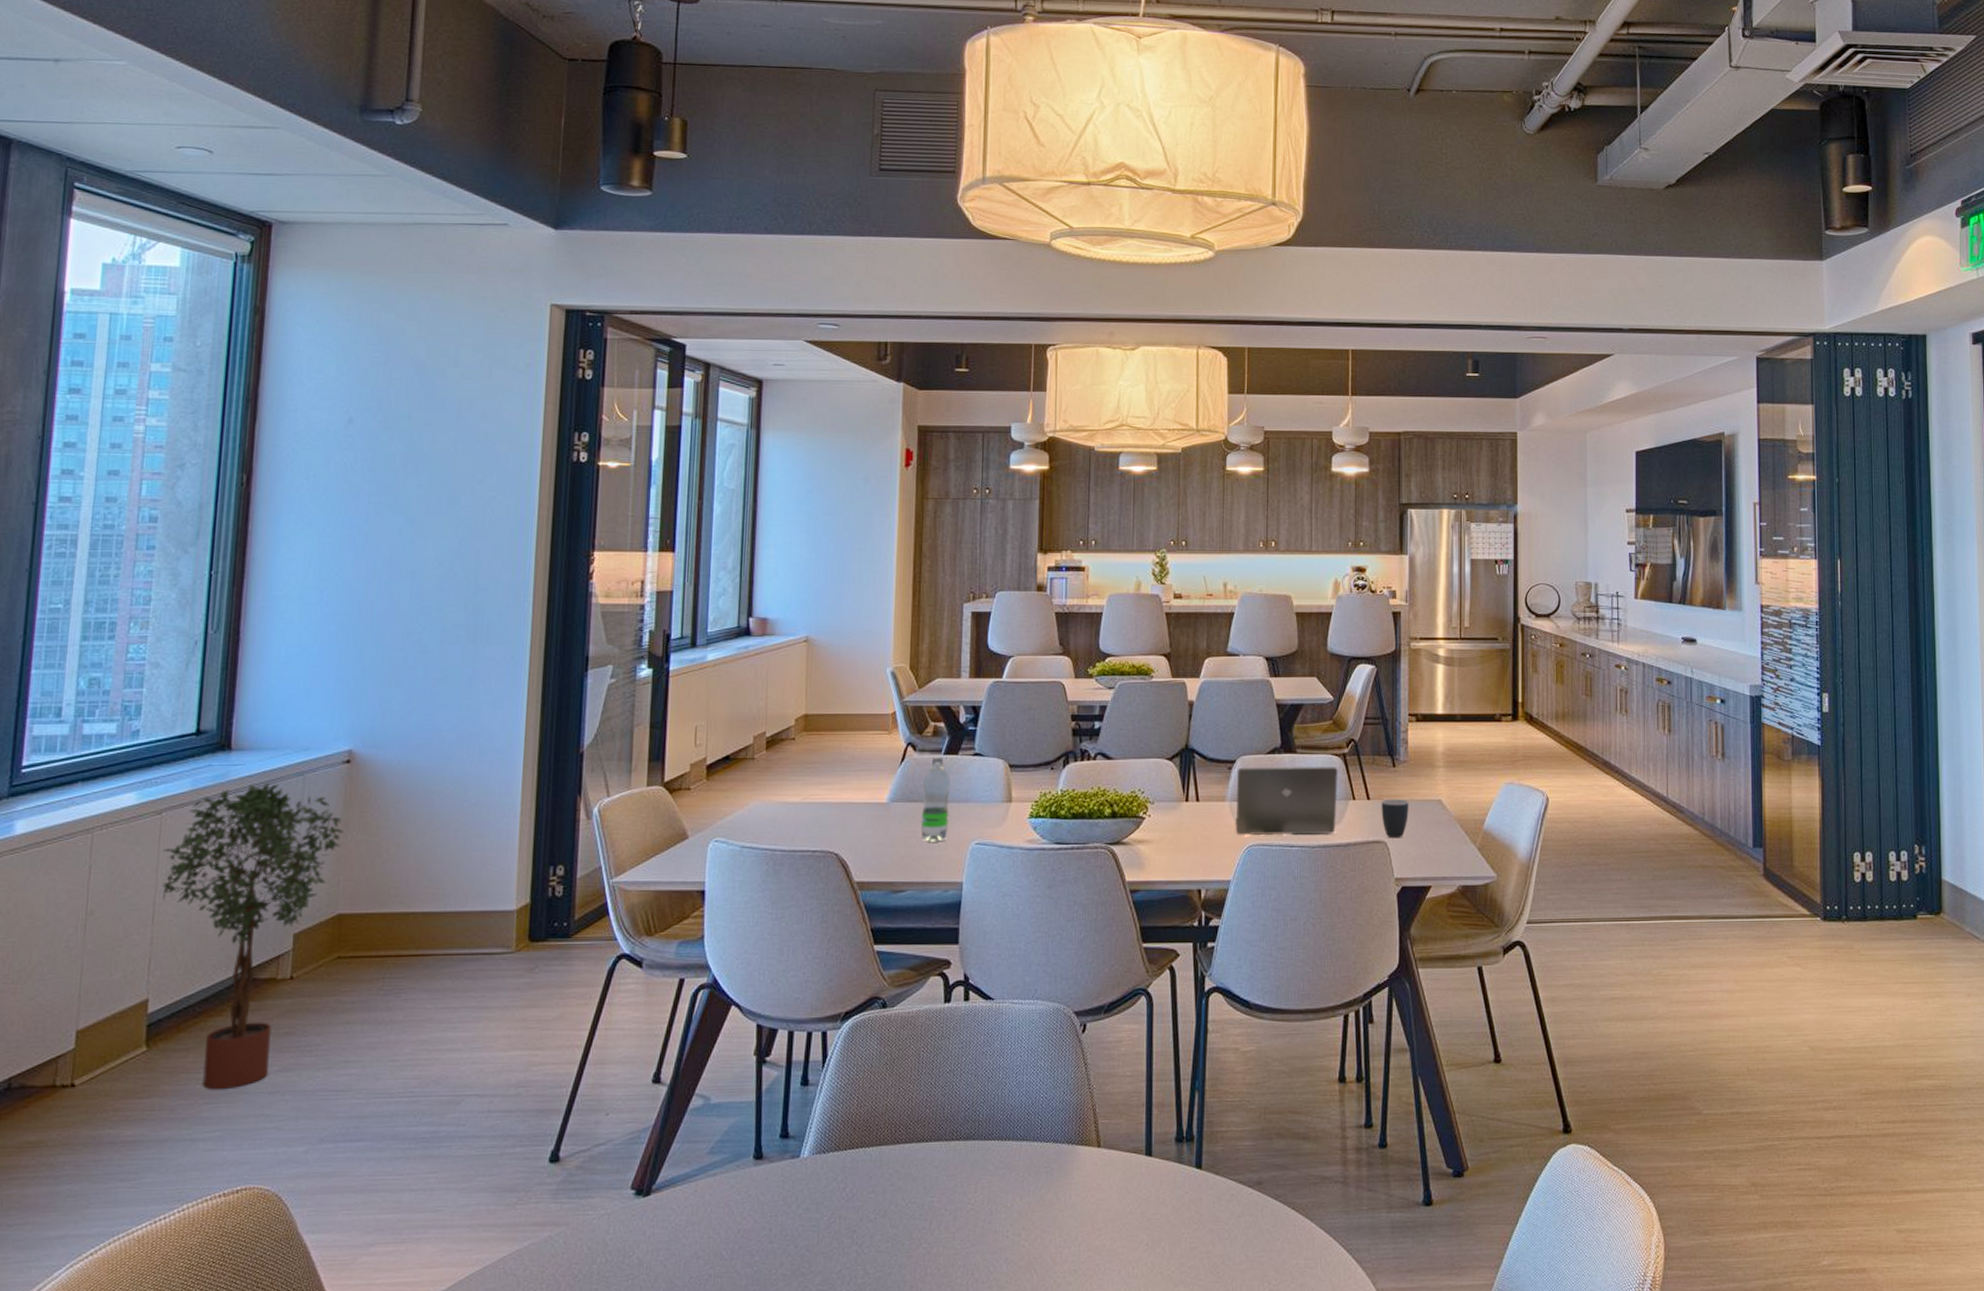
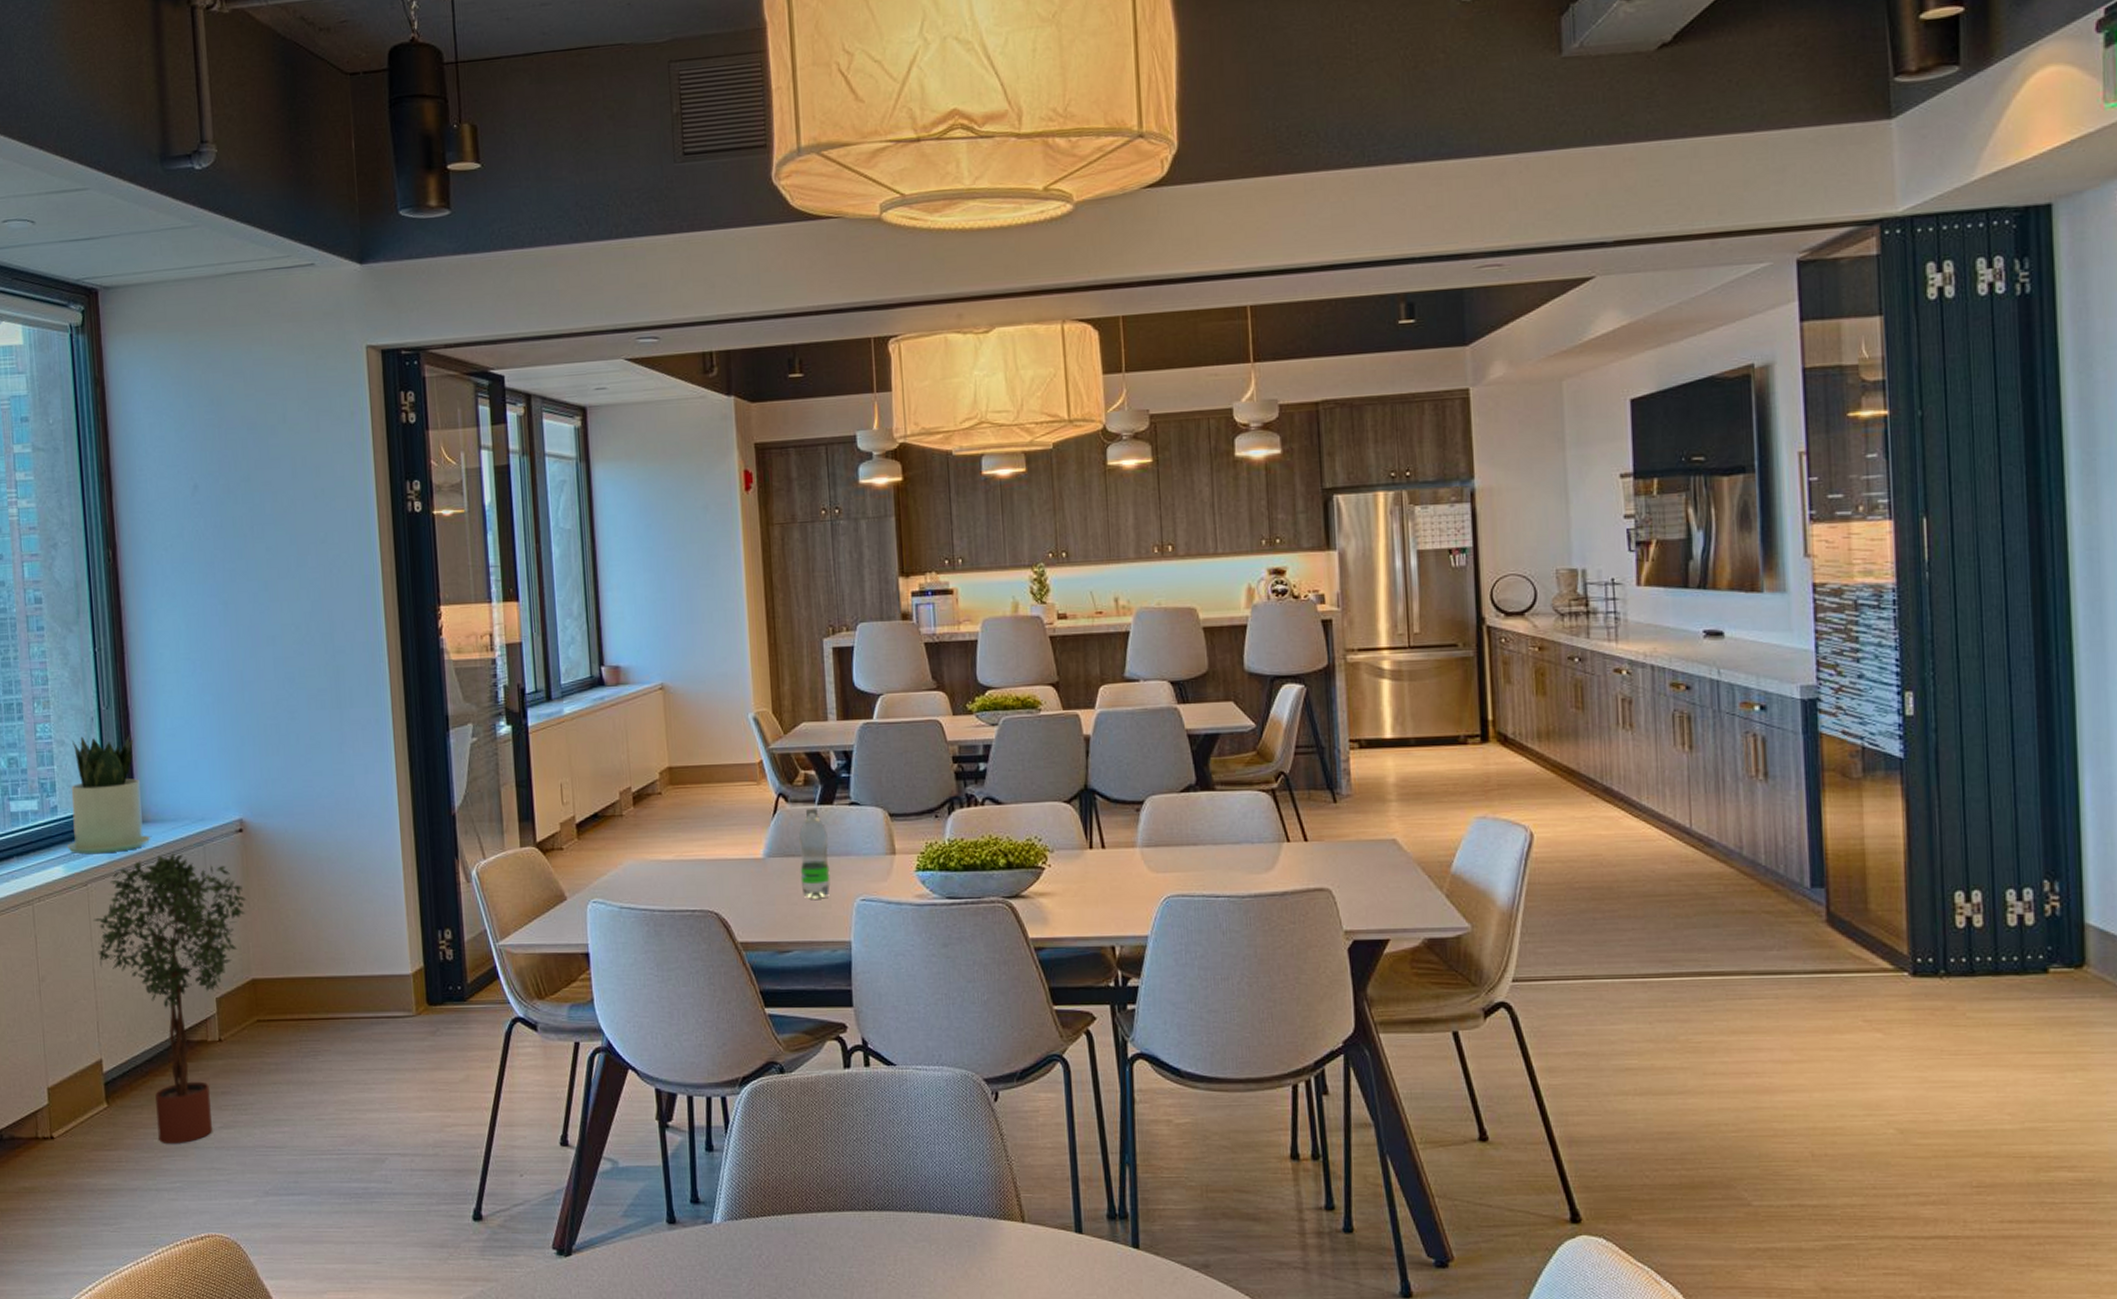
planter: none [143,657,245,781] -> present [66,731,151,855]
laptop: present [1235,767,1338,835] -> none [1146,805,1268,885]
mug: present [1381,799,1409,839] -> none [1322,839,1357,885]

